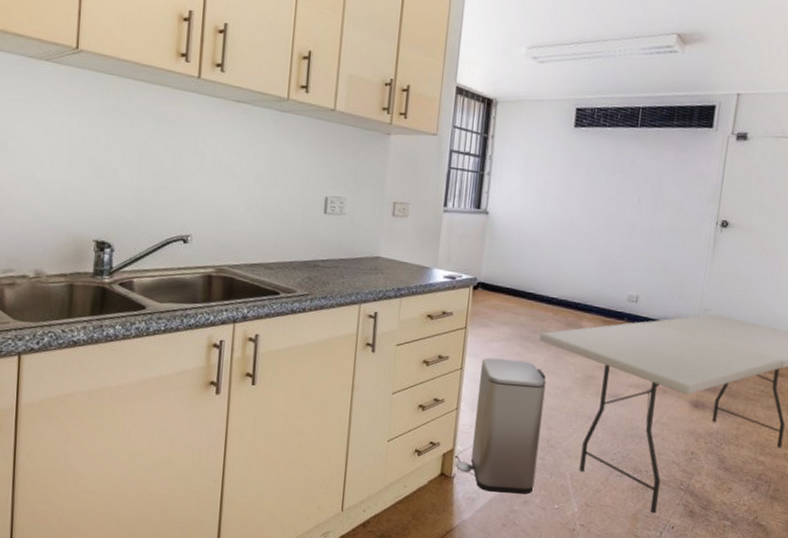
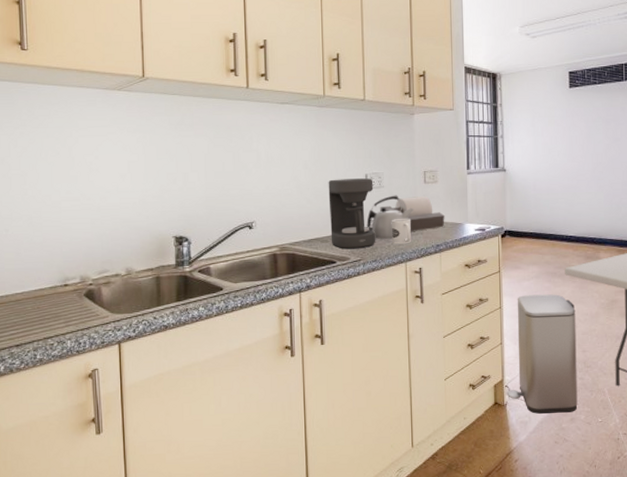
coffee maker: none [276,197,334,282] -> present [328,178,376,249]
kettle: none [320,225,377,275] -> present [366,195,414,239]
paper towel holder: none [337,229,412,270] -> present [380,196,445,231]
mug: none [347,253,372,284] -> present [391,219,412,244]

